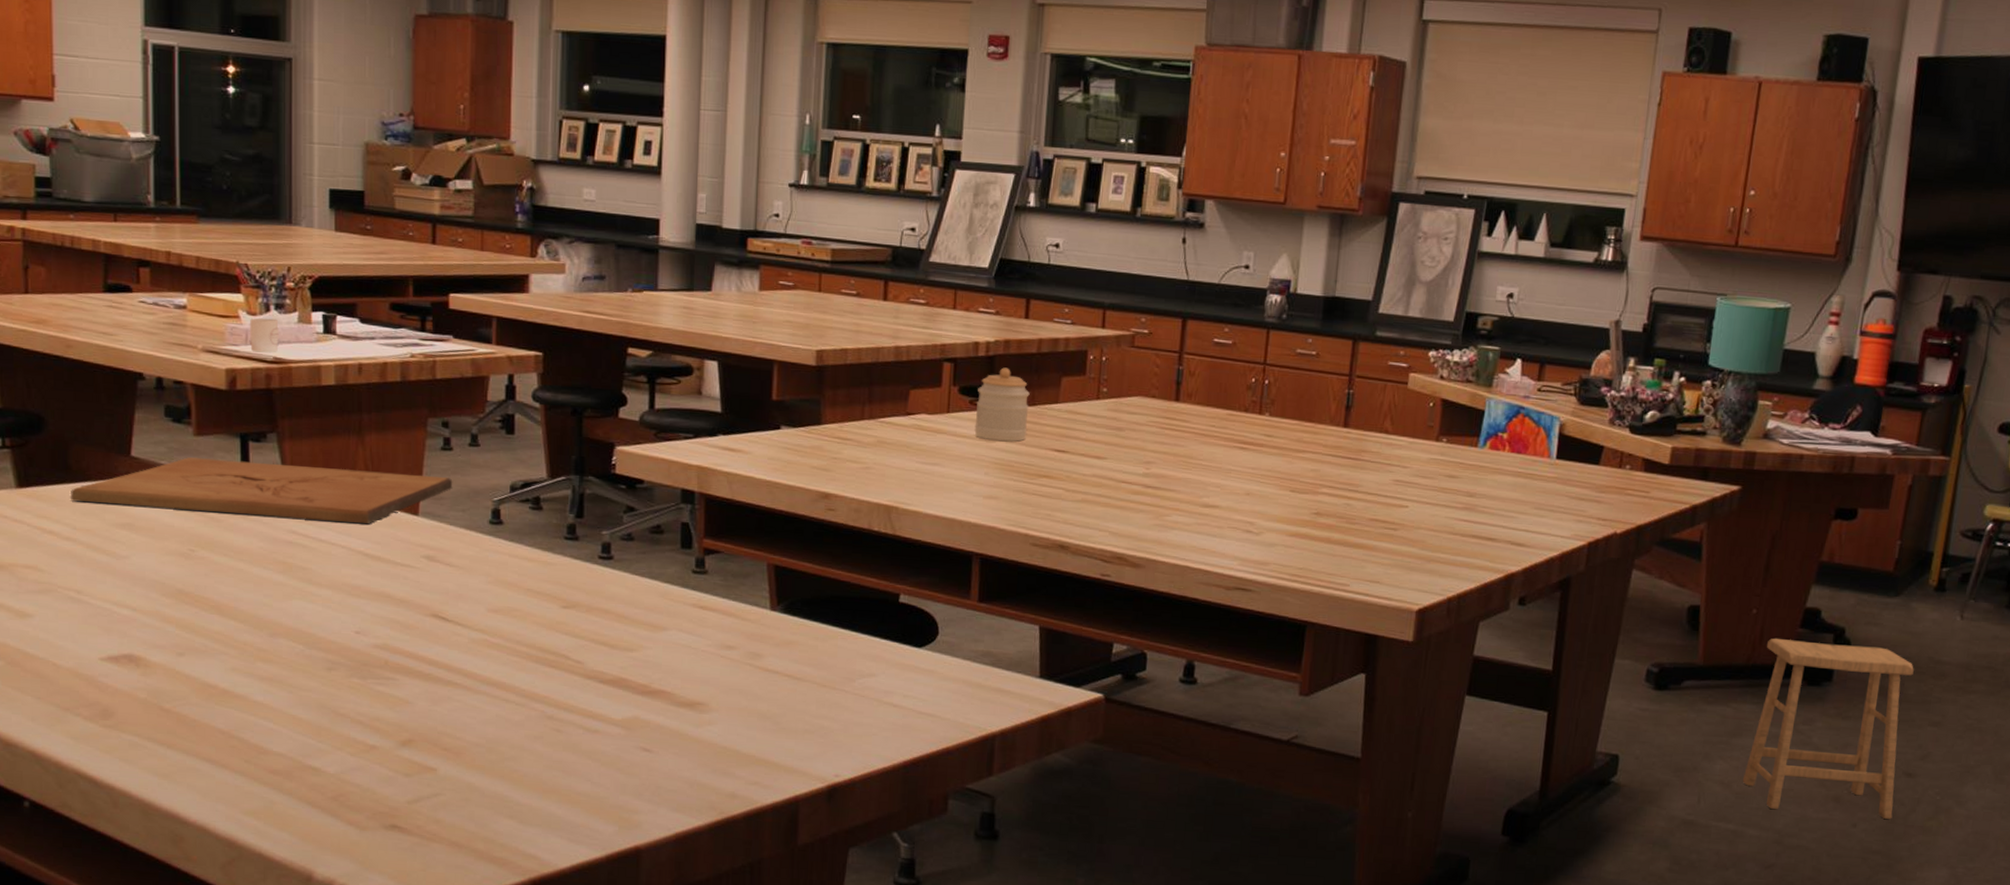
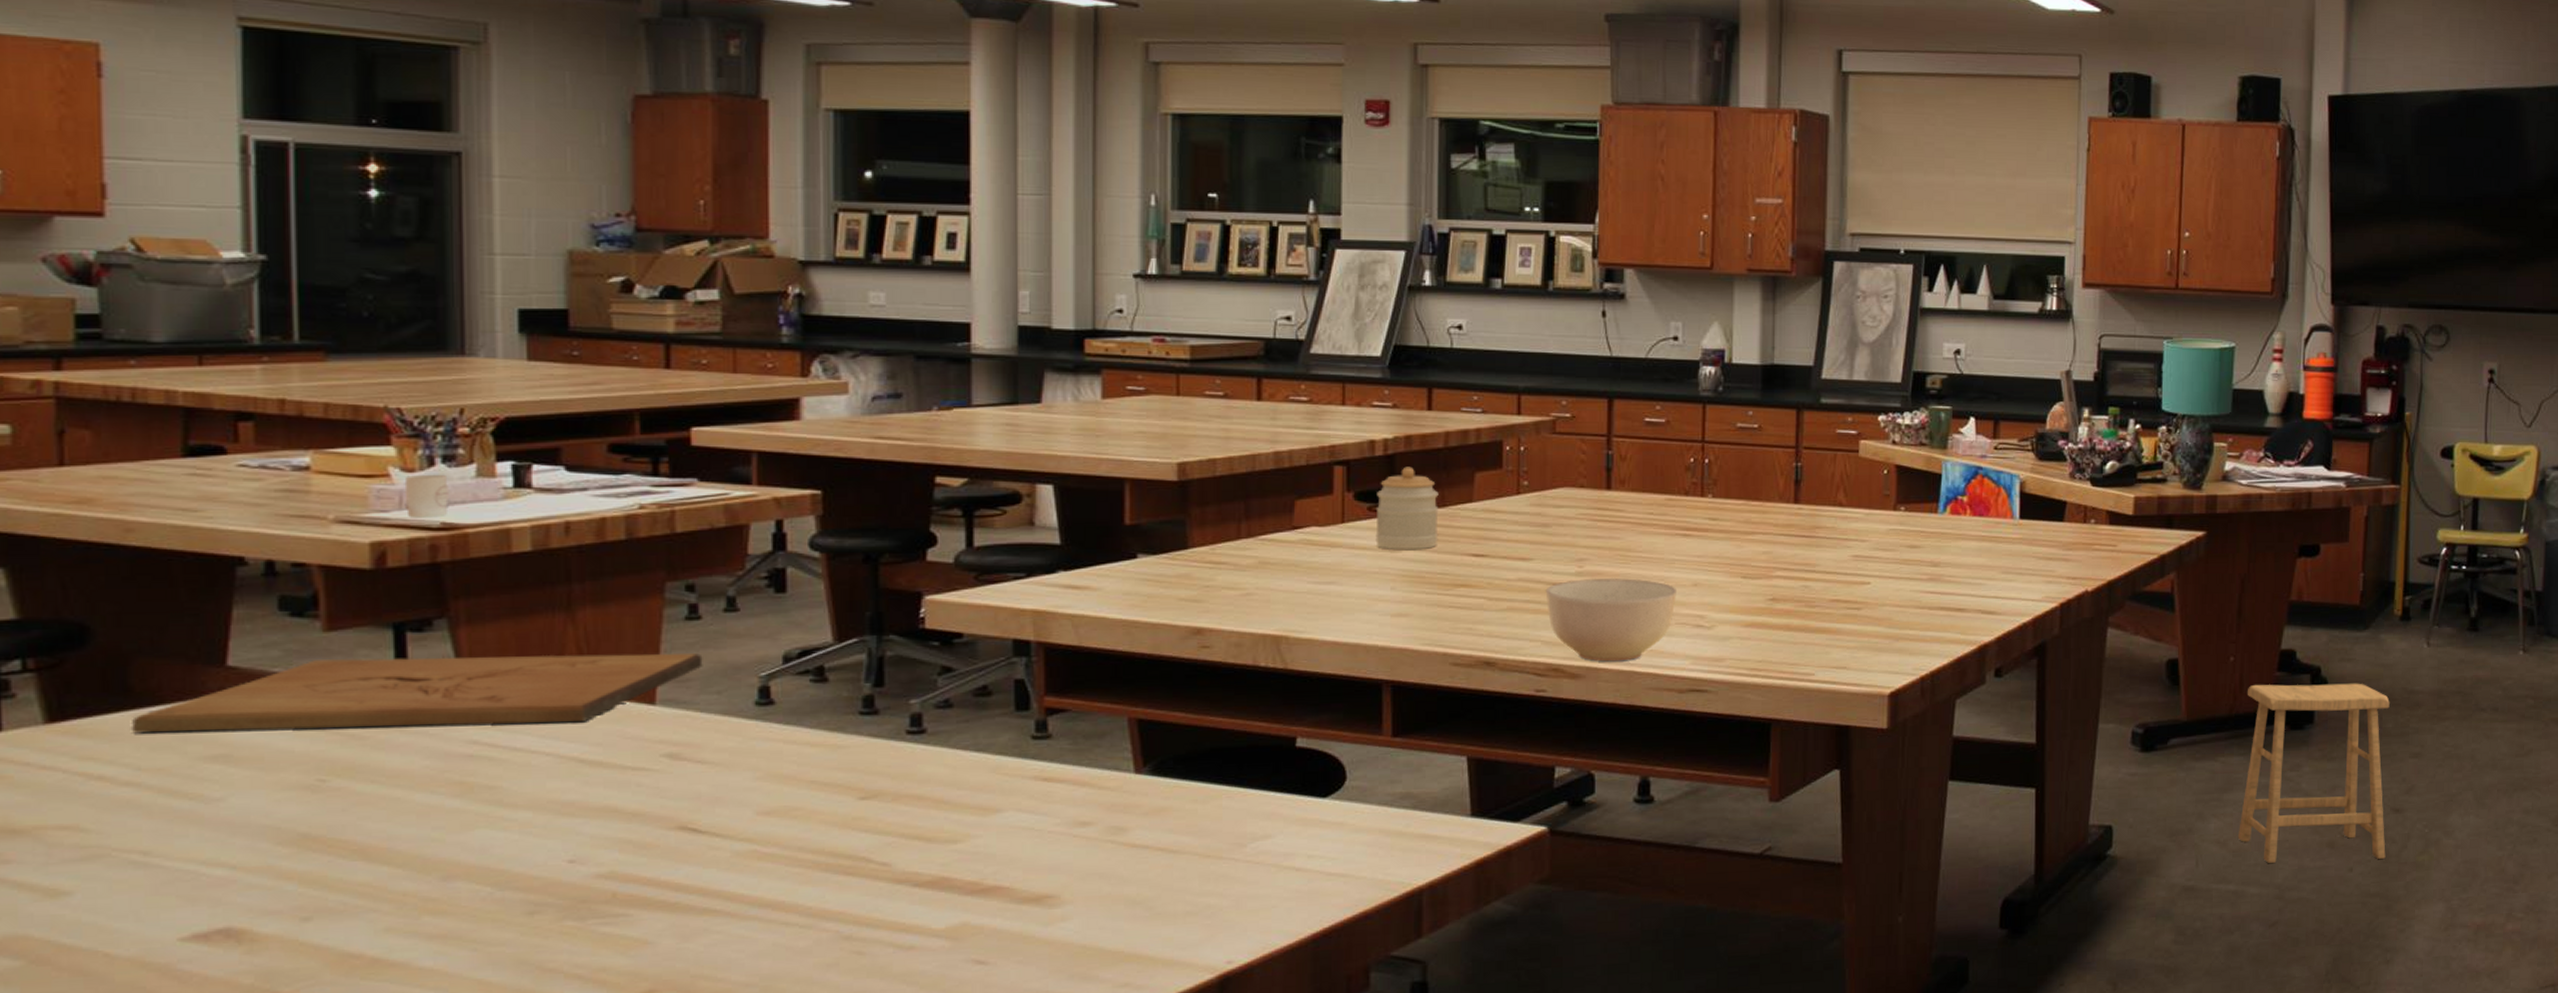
bowl: none [1115,480,1231,557] -> present [1545,578,1676,662]

